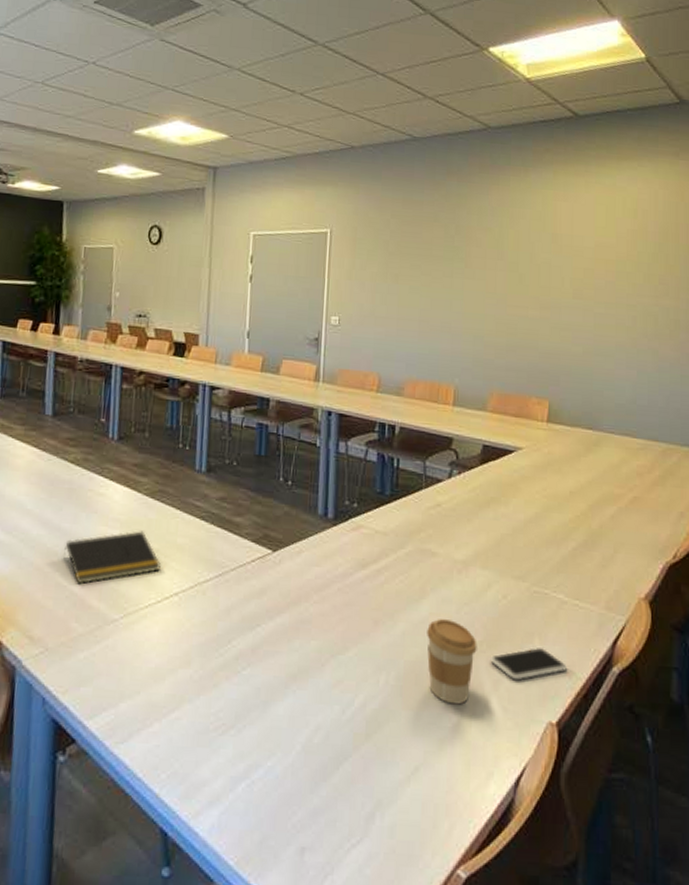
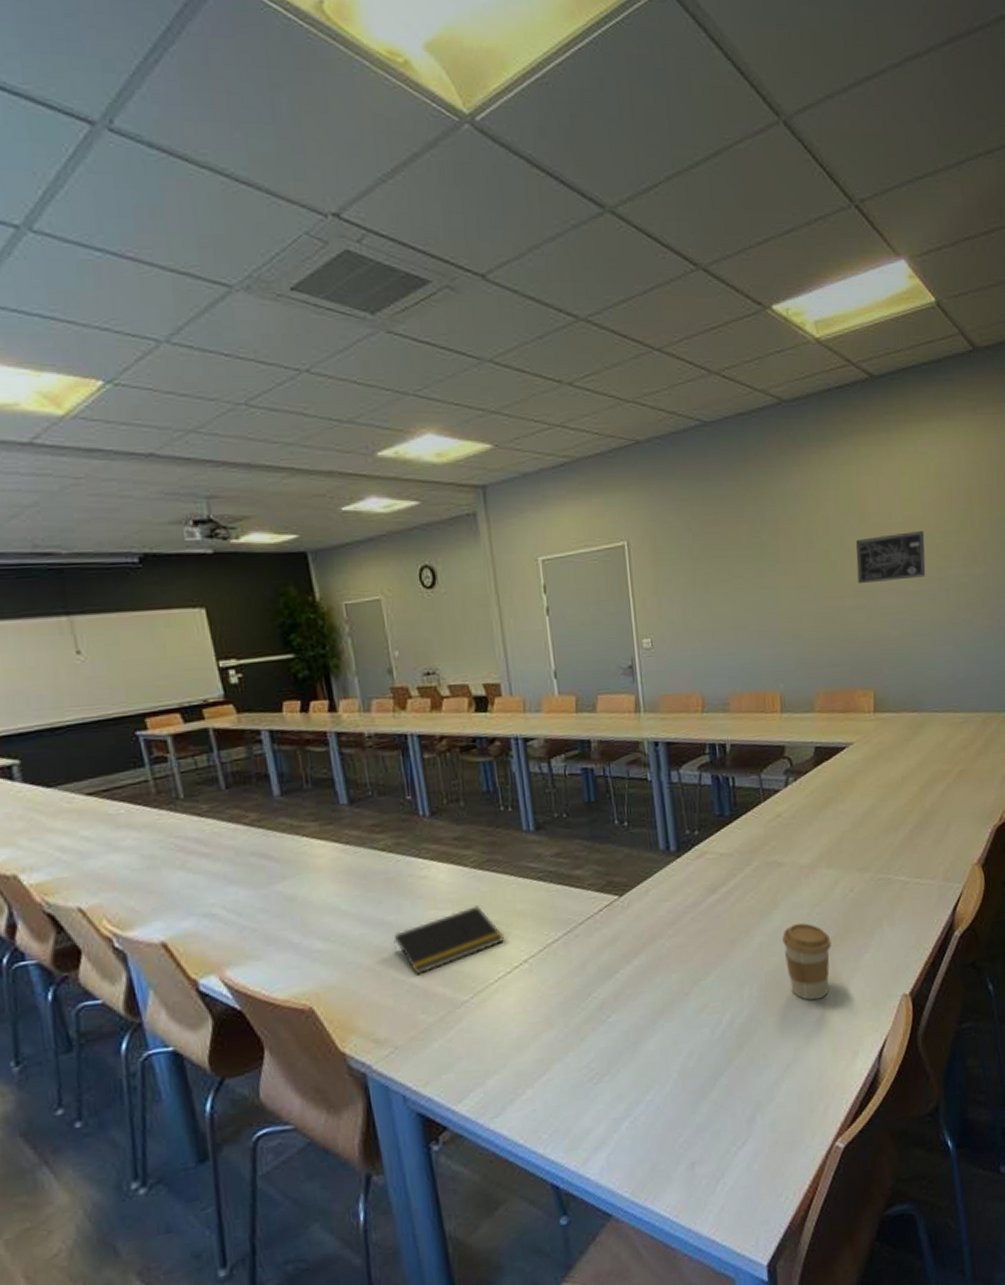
smartphone: present [490,648,567,681] -> none [844,929,914,965]
wall art: none [544,257,616,301] -> present [856,531,926,584]

